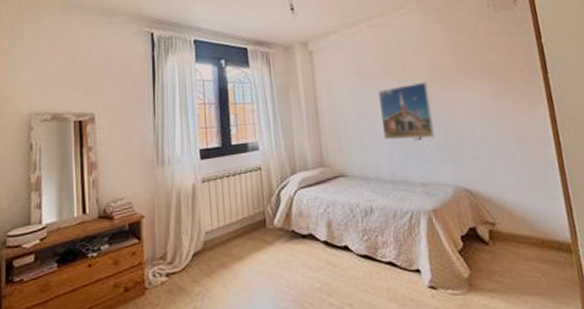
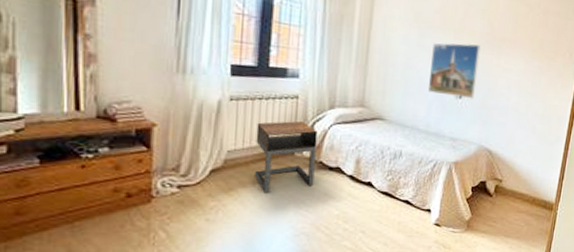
nightstand: none [228,192,290,273] -> present [254,121,318,194]

